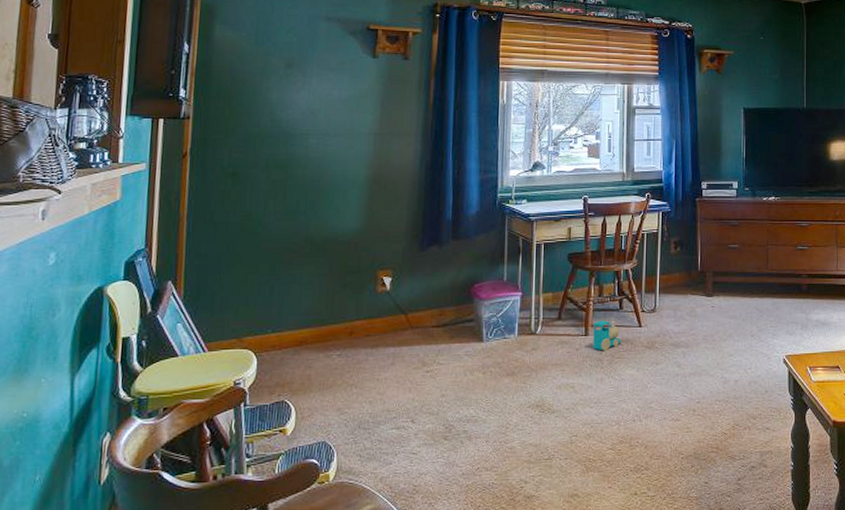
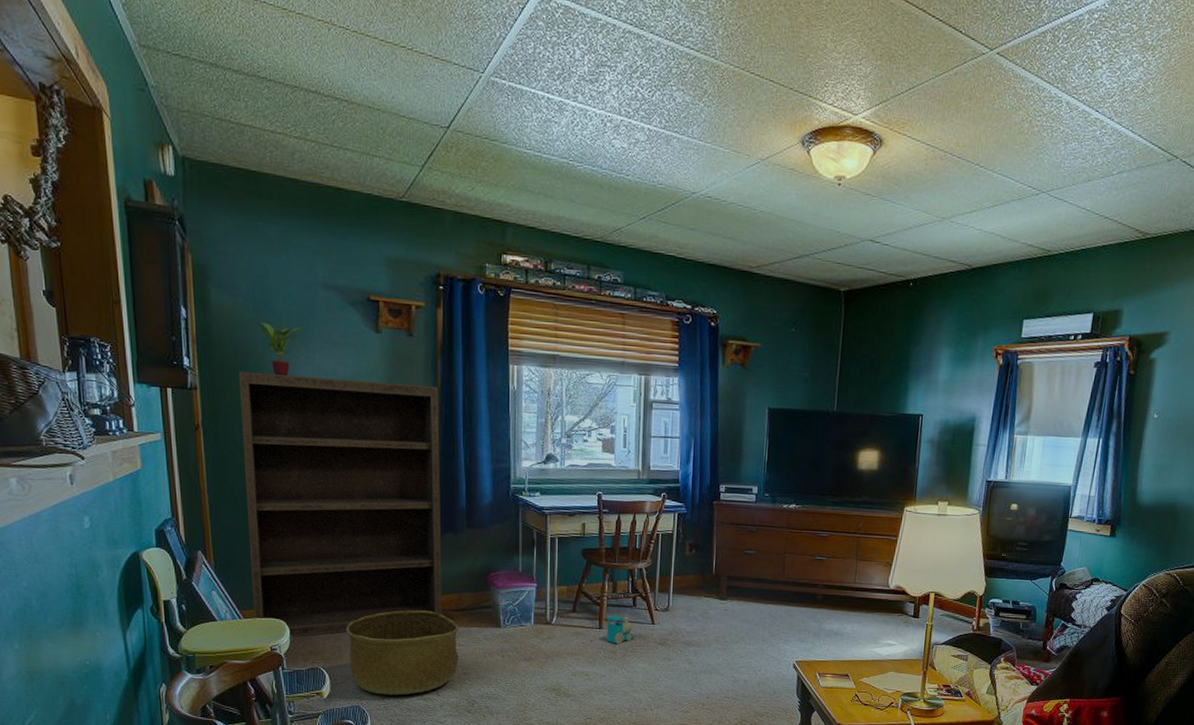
bookshelf: none [219,99,431,370] -> present [238,371,442,638]
potted plant: none [258,52,307,102] -> present [258,321,308,377]
basket: none [318,329,439,427] -> present [346,610,459,695]

